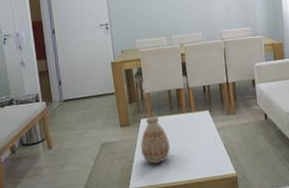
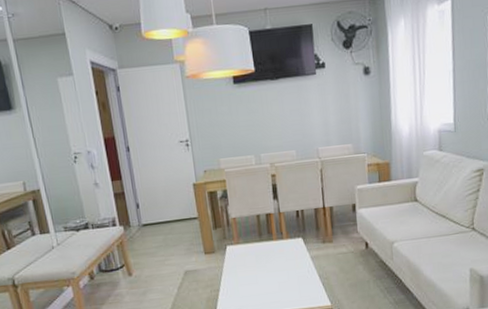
vase: present [140,116,170,164] -> none [227,243,259,294]

